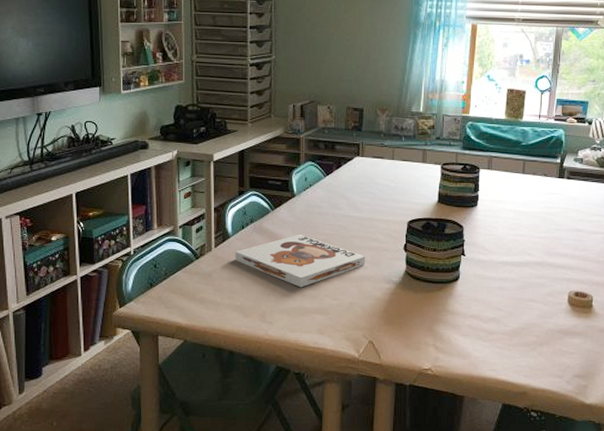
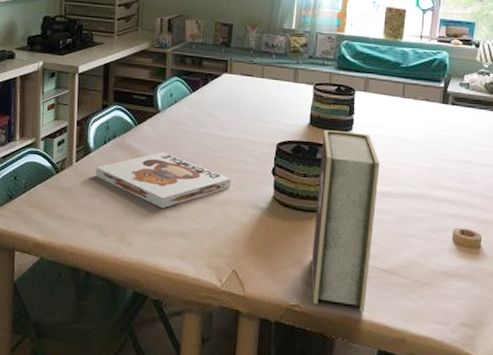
book: none [441,206,503,371] -> present [311,129,380,312]

